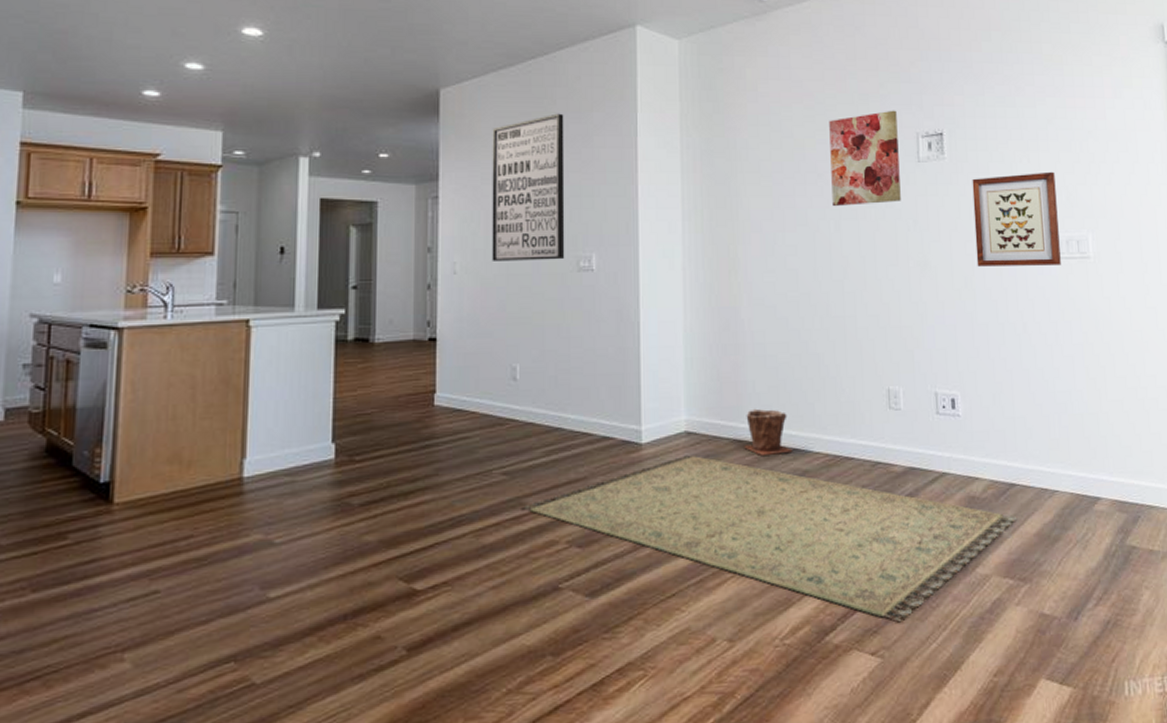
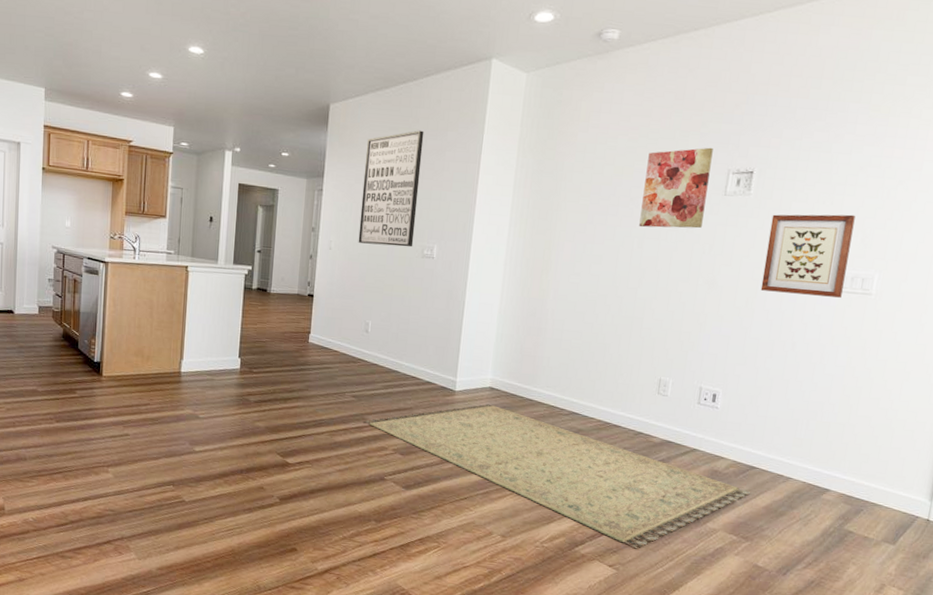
plant pot: present [744,408,793,455] -> none [533,378,572,415]

